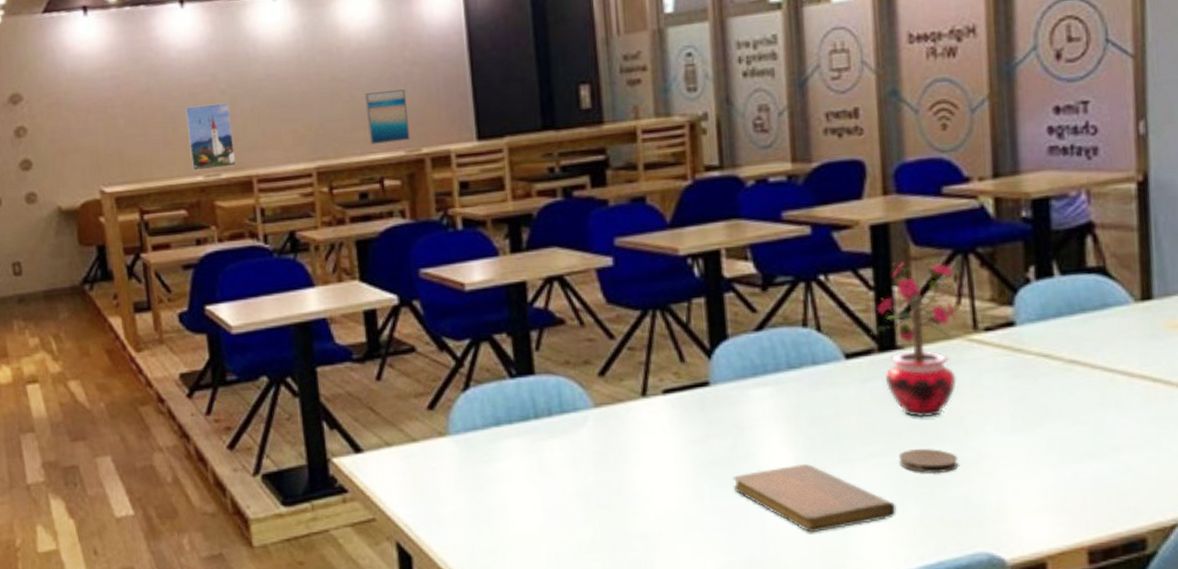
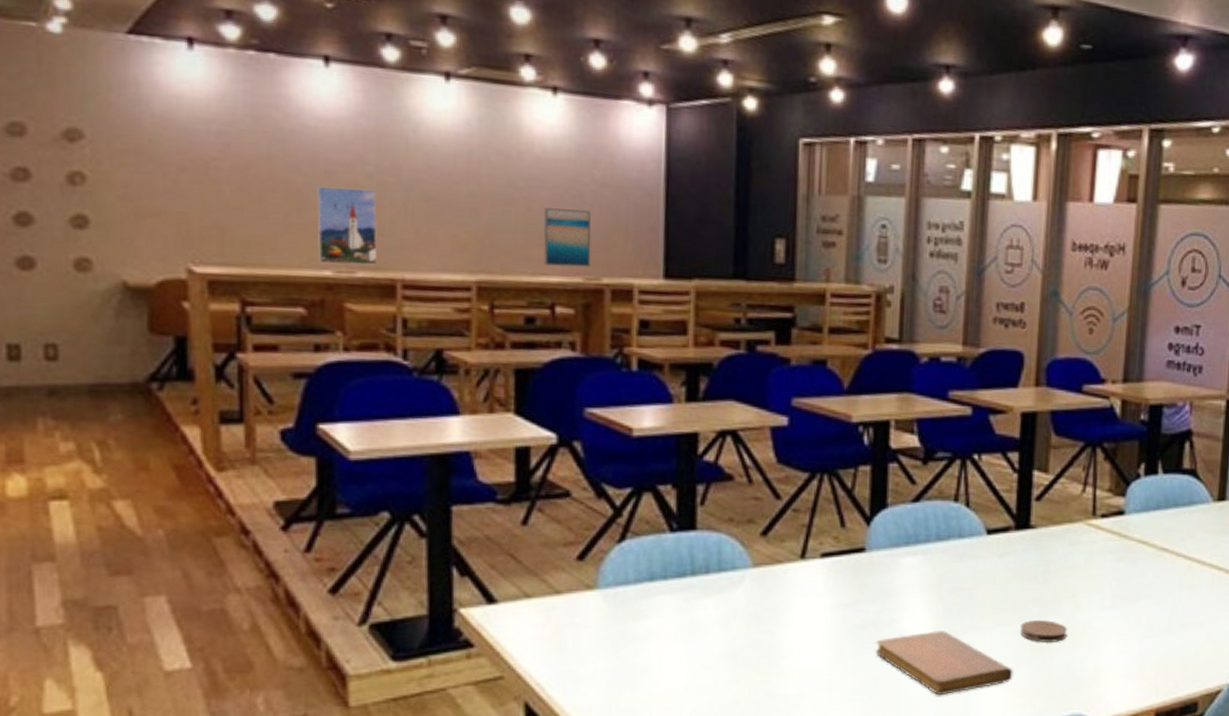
potted plant: present [869,262,960,418] -> none [1009,449,1084,592]

